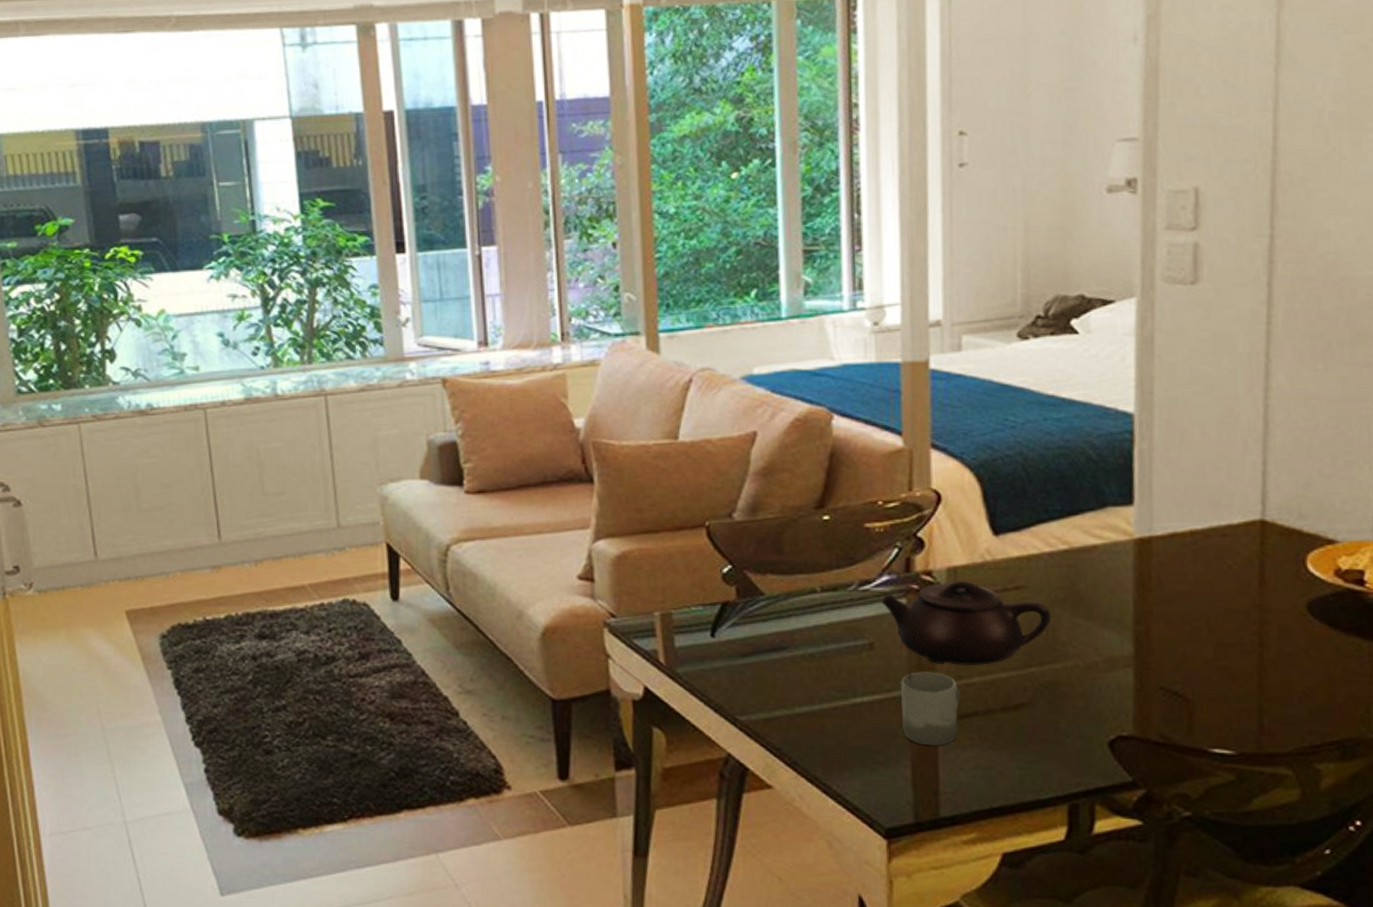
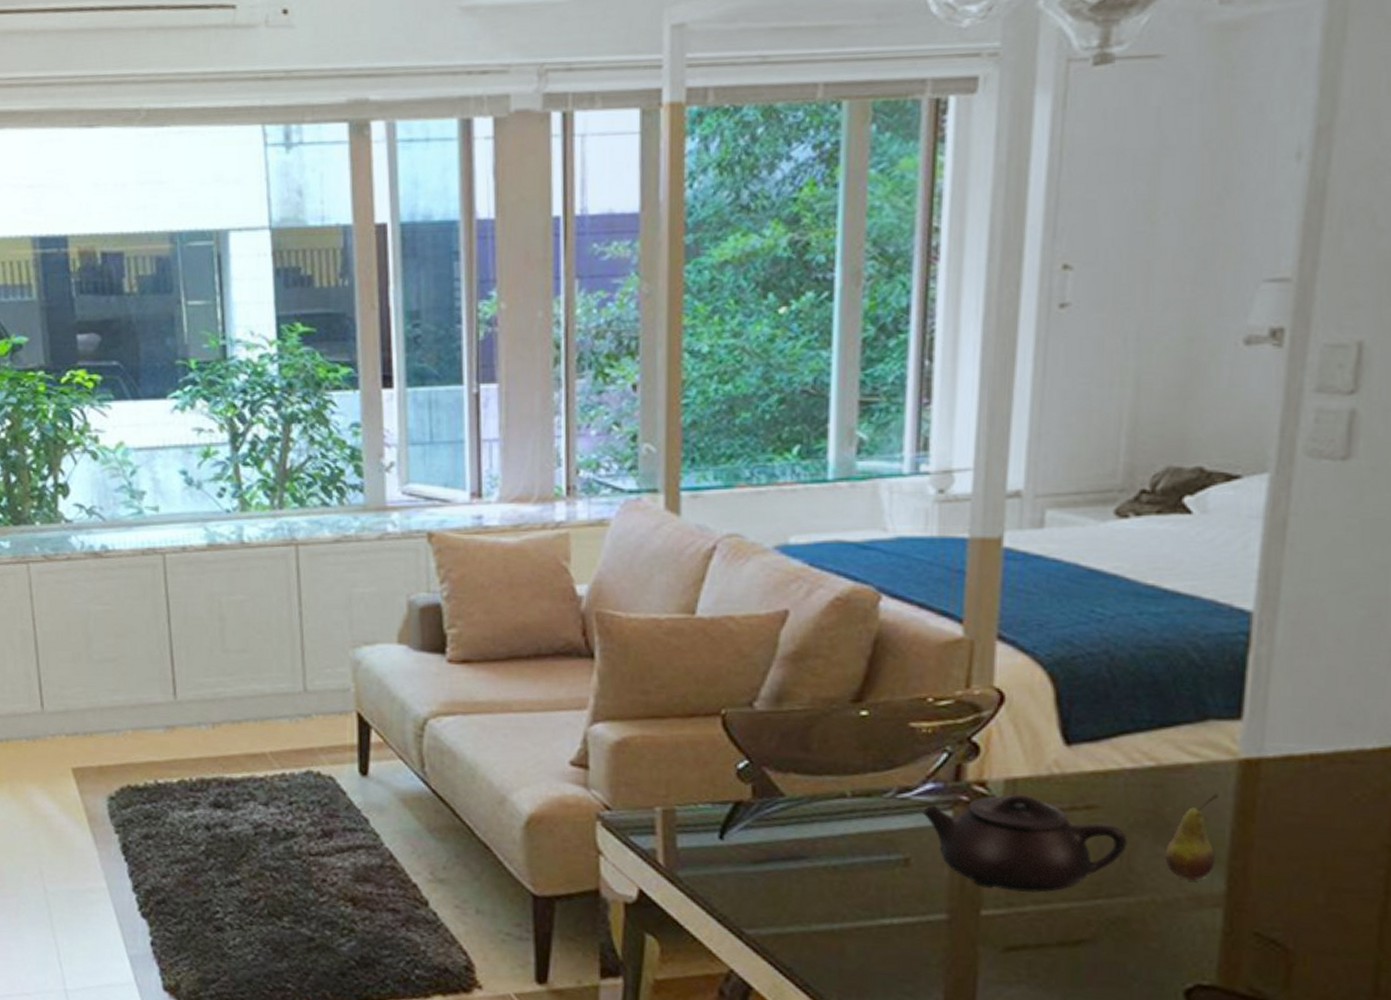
cup: present [901,672,960,746] -> none [937,894,1008,980]
fruit: none [1082,570,1123,645] -> present [1165,794,1219,880]

